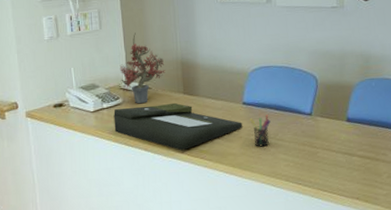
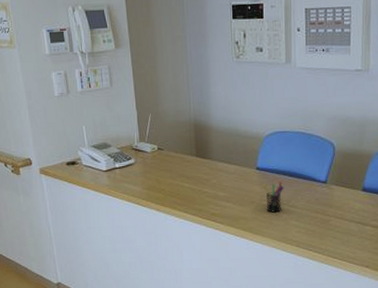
document tray: present [113,103,242,151] -> none [126,166,255,213]
potted plant: present [119,32,165,104] -> none [131,91,178,165]

